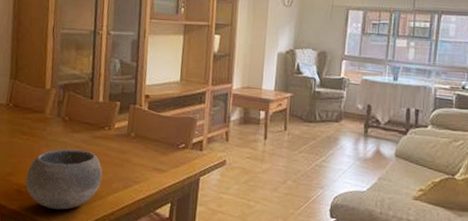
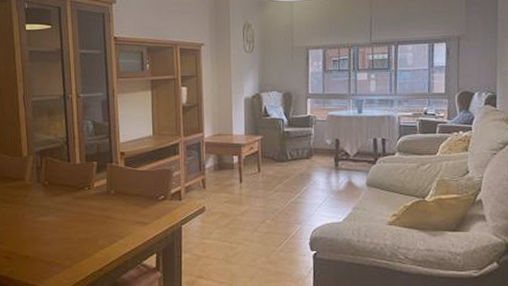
bowl: present [25,148,102,210] -> none [13,211,87,271]

